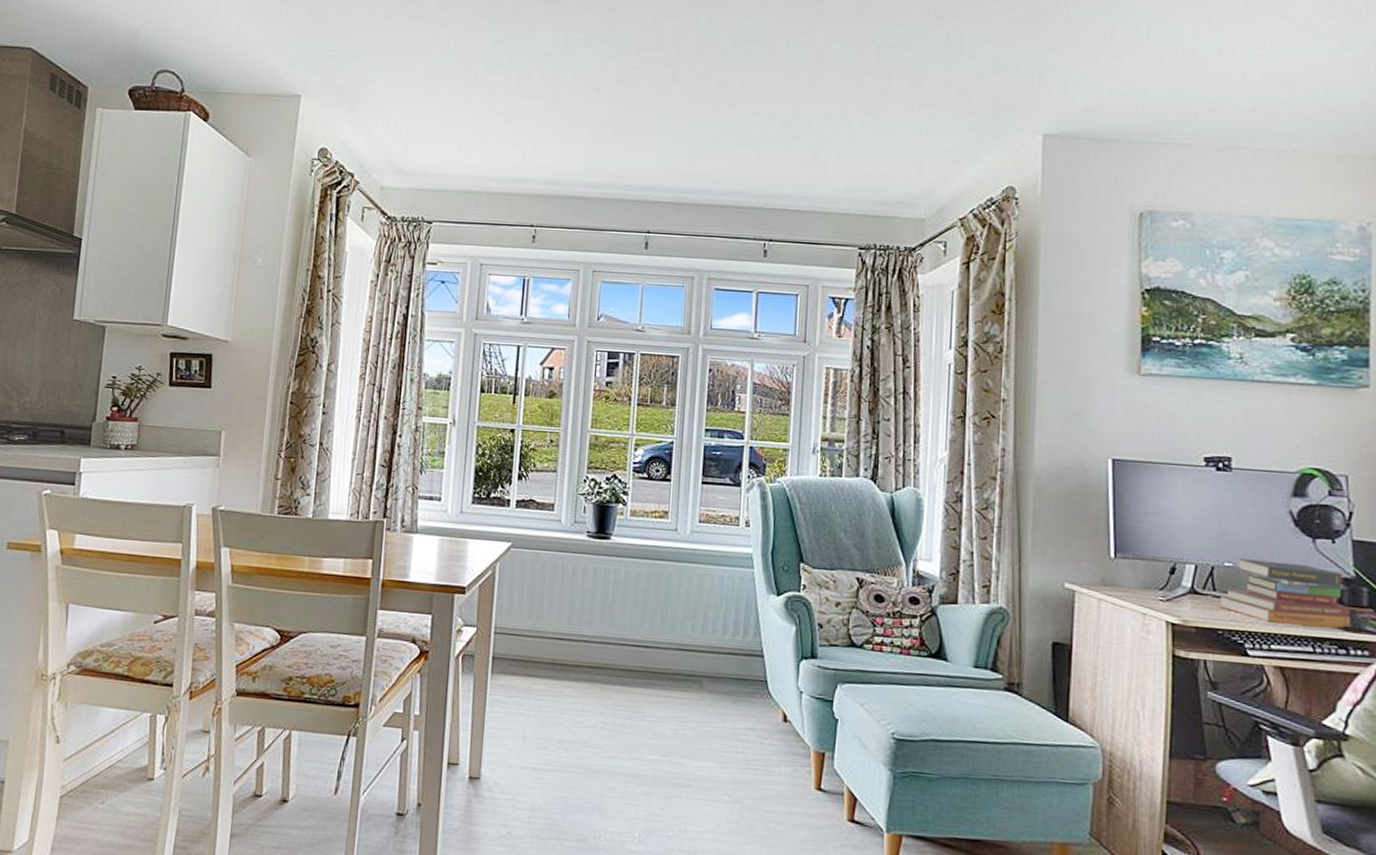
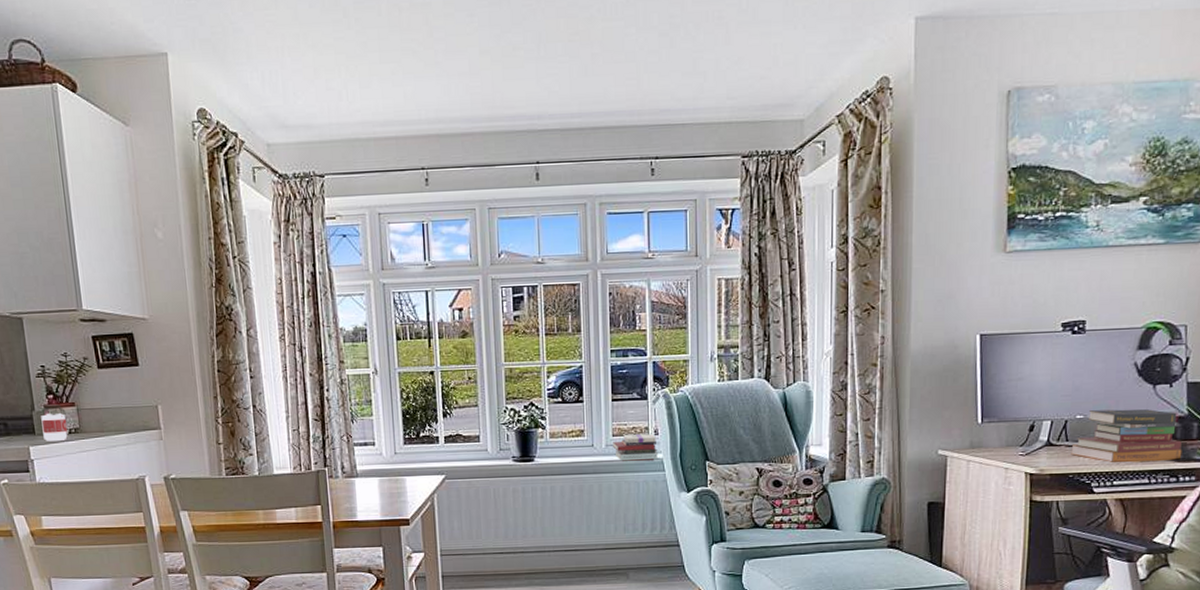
jar: none [98,417,127,456] -> present [41,404,68,441]
books: none [698,521,747,556] -> present [613,434,658,462]

